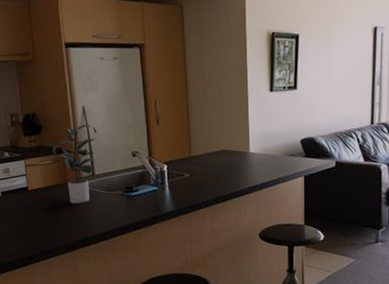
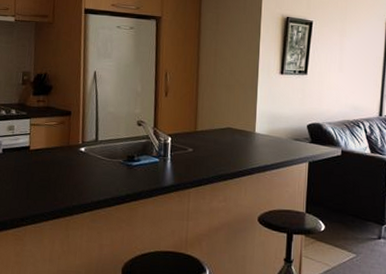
potted plant: present [51,124,97,204] -> none [56,89,106,169]

